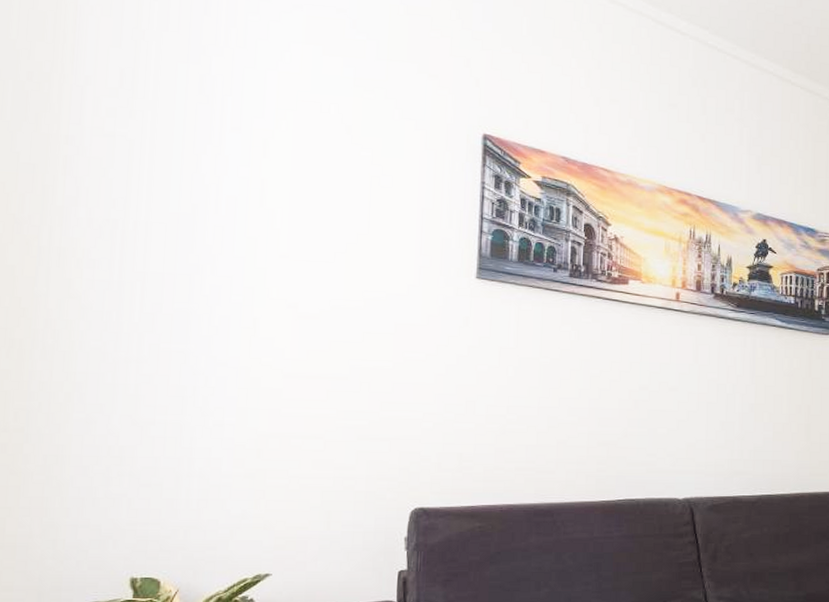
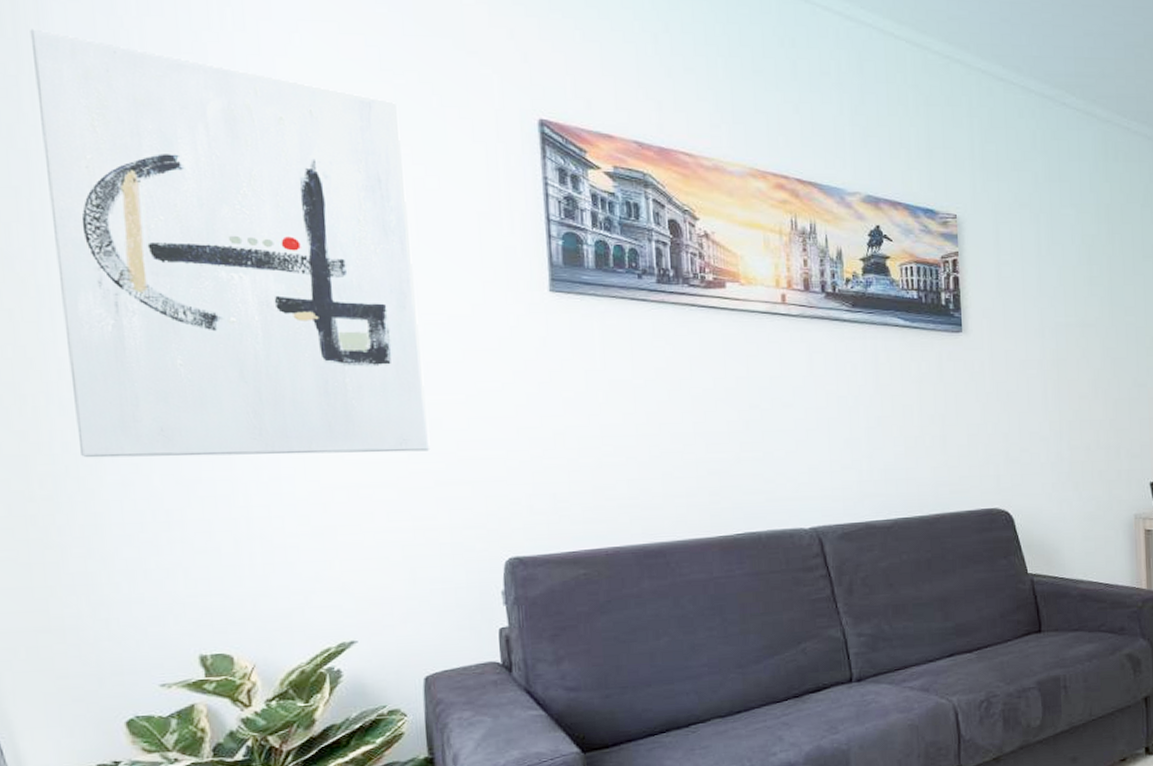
wall art: none [53,36,365,409] -> present [30,29,430,458]

